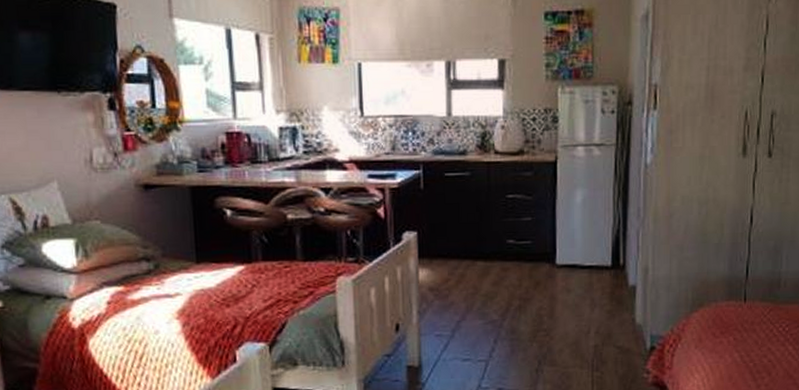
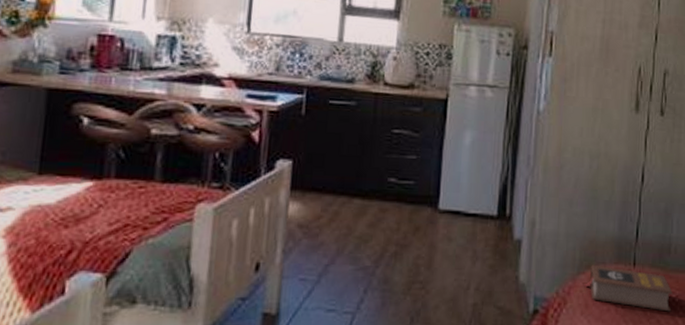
book: none [697,303,783,340] -> present [584,264,673,312]

